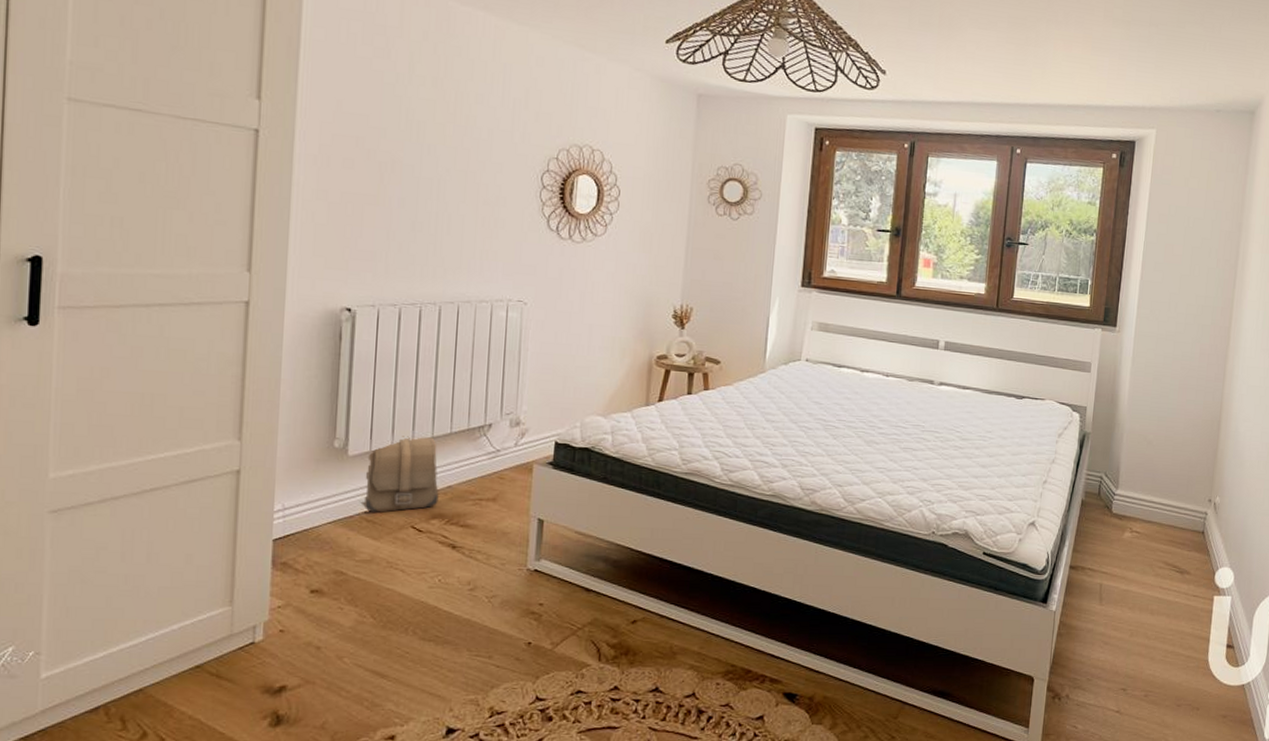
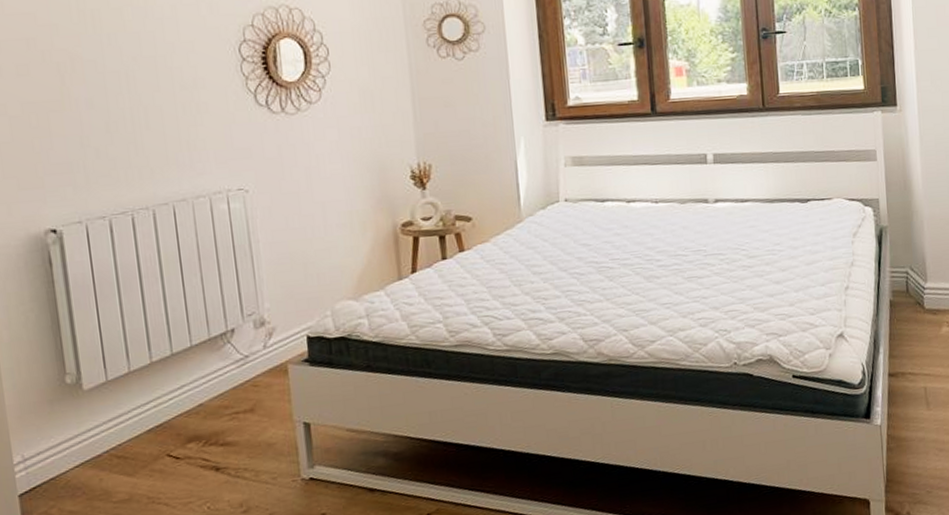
backpack: present [359,436,439,513] -> none [105,354,192,447]

